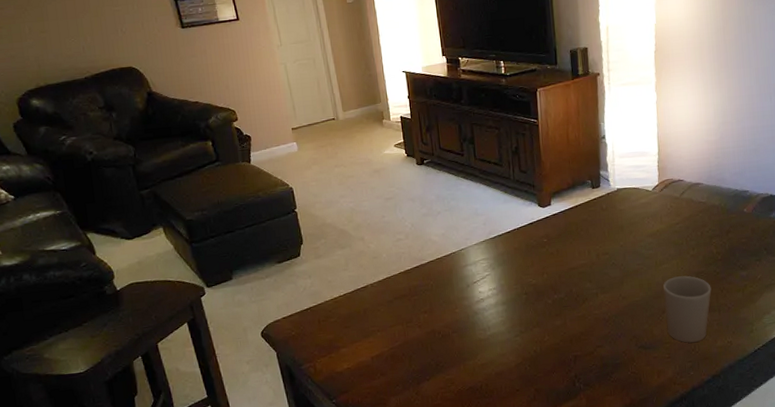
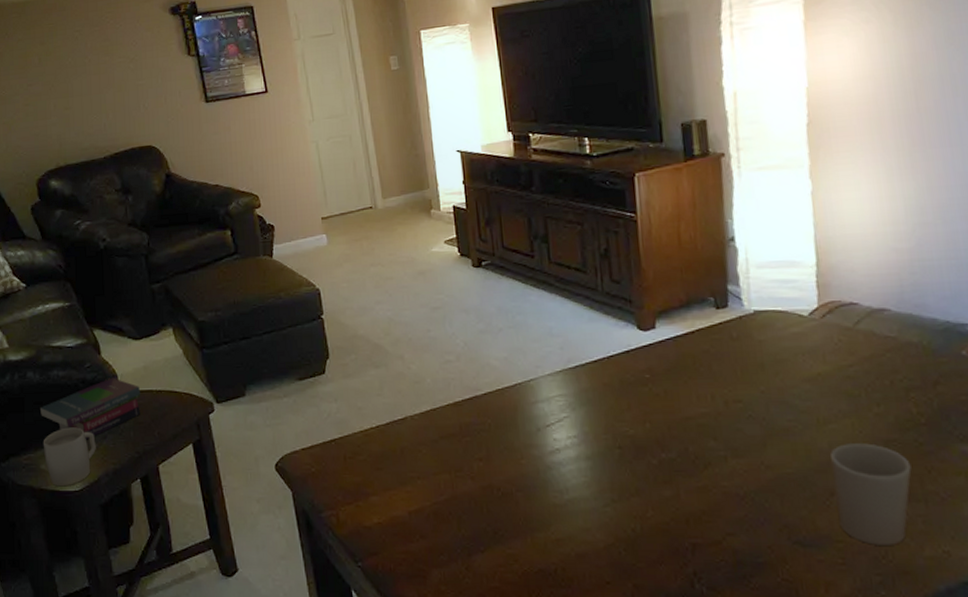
books: none [39,273,138,329] -> present [40,377,141,440]
mug: none [44,318,98,371] -> present [43,427,96,487]

